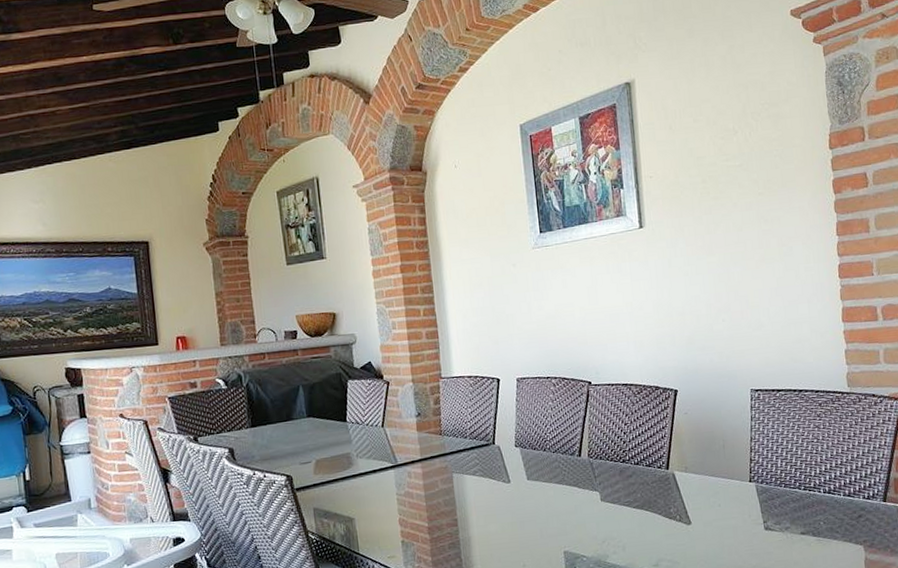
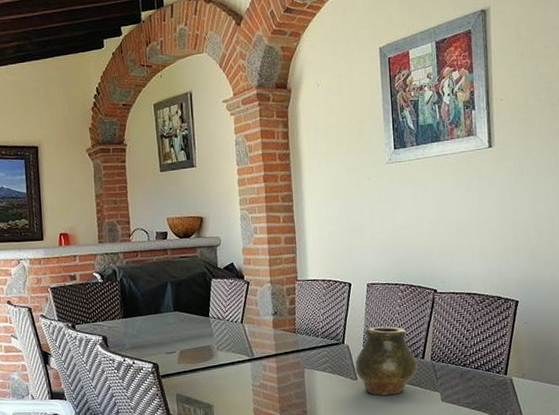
vase: none [507,423,574,499] -> present [355,326,418,396]

